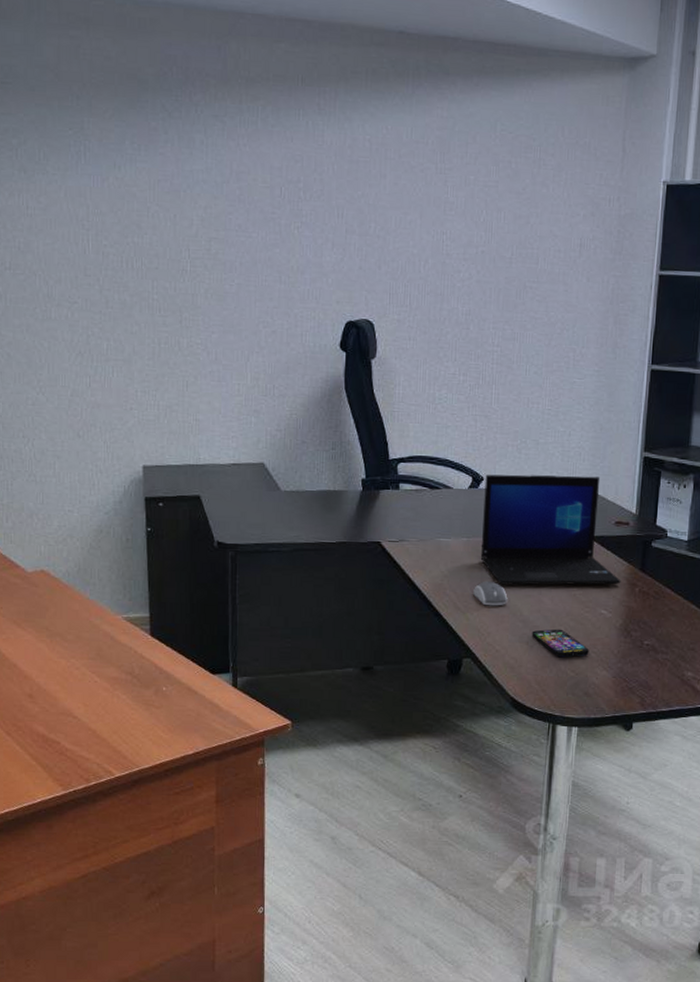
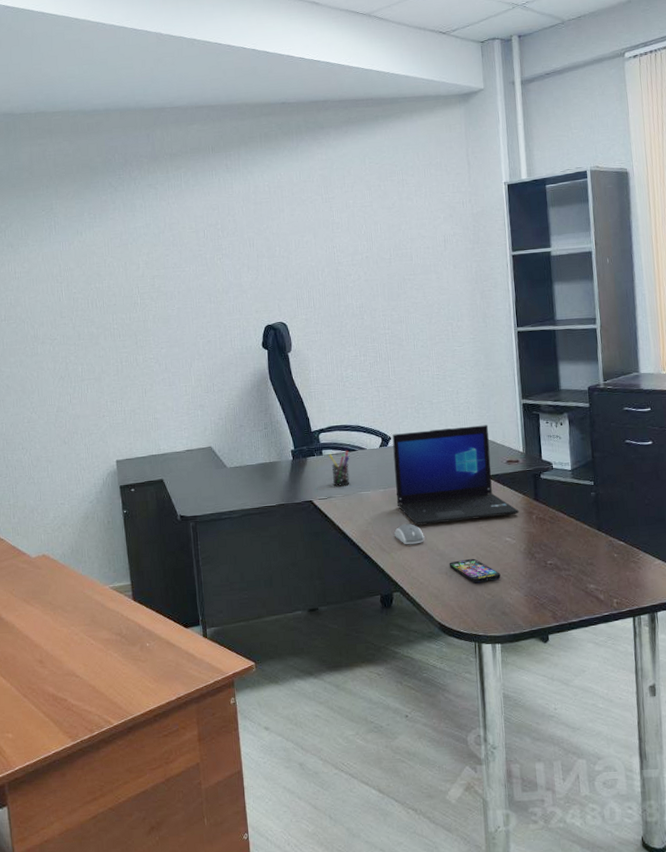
pen holder: none [406,487,432,529] -> present [328,451,350,486]

